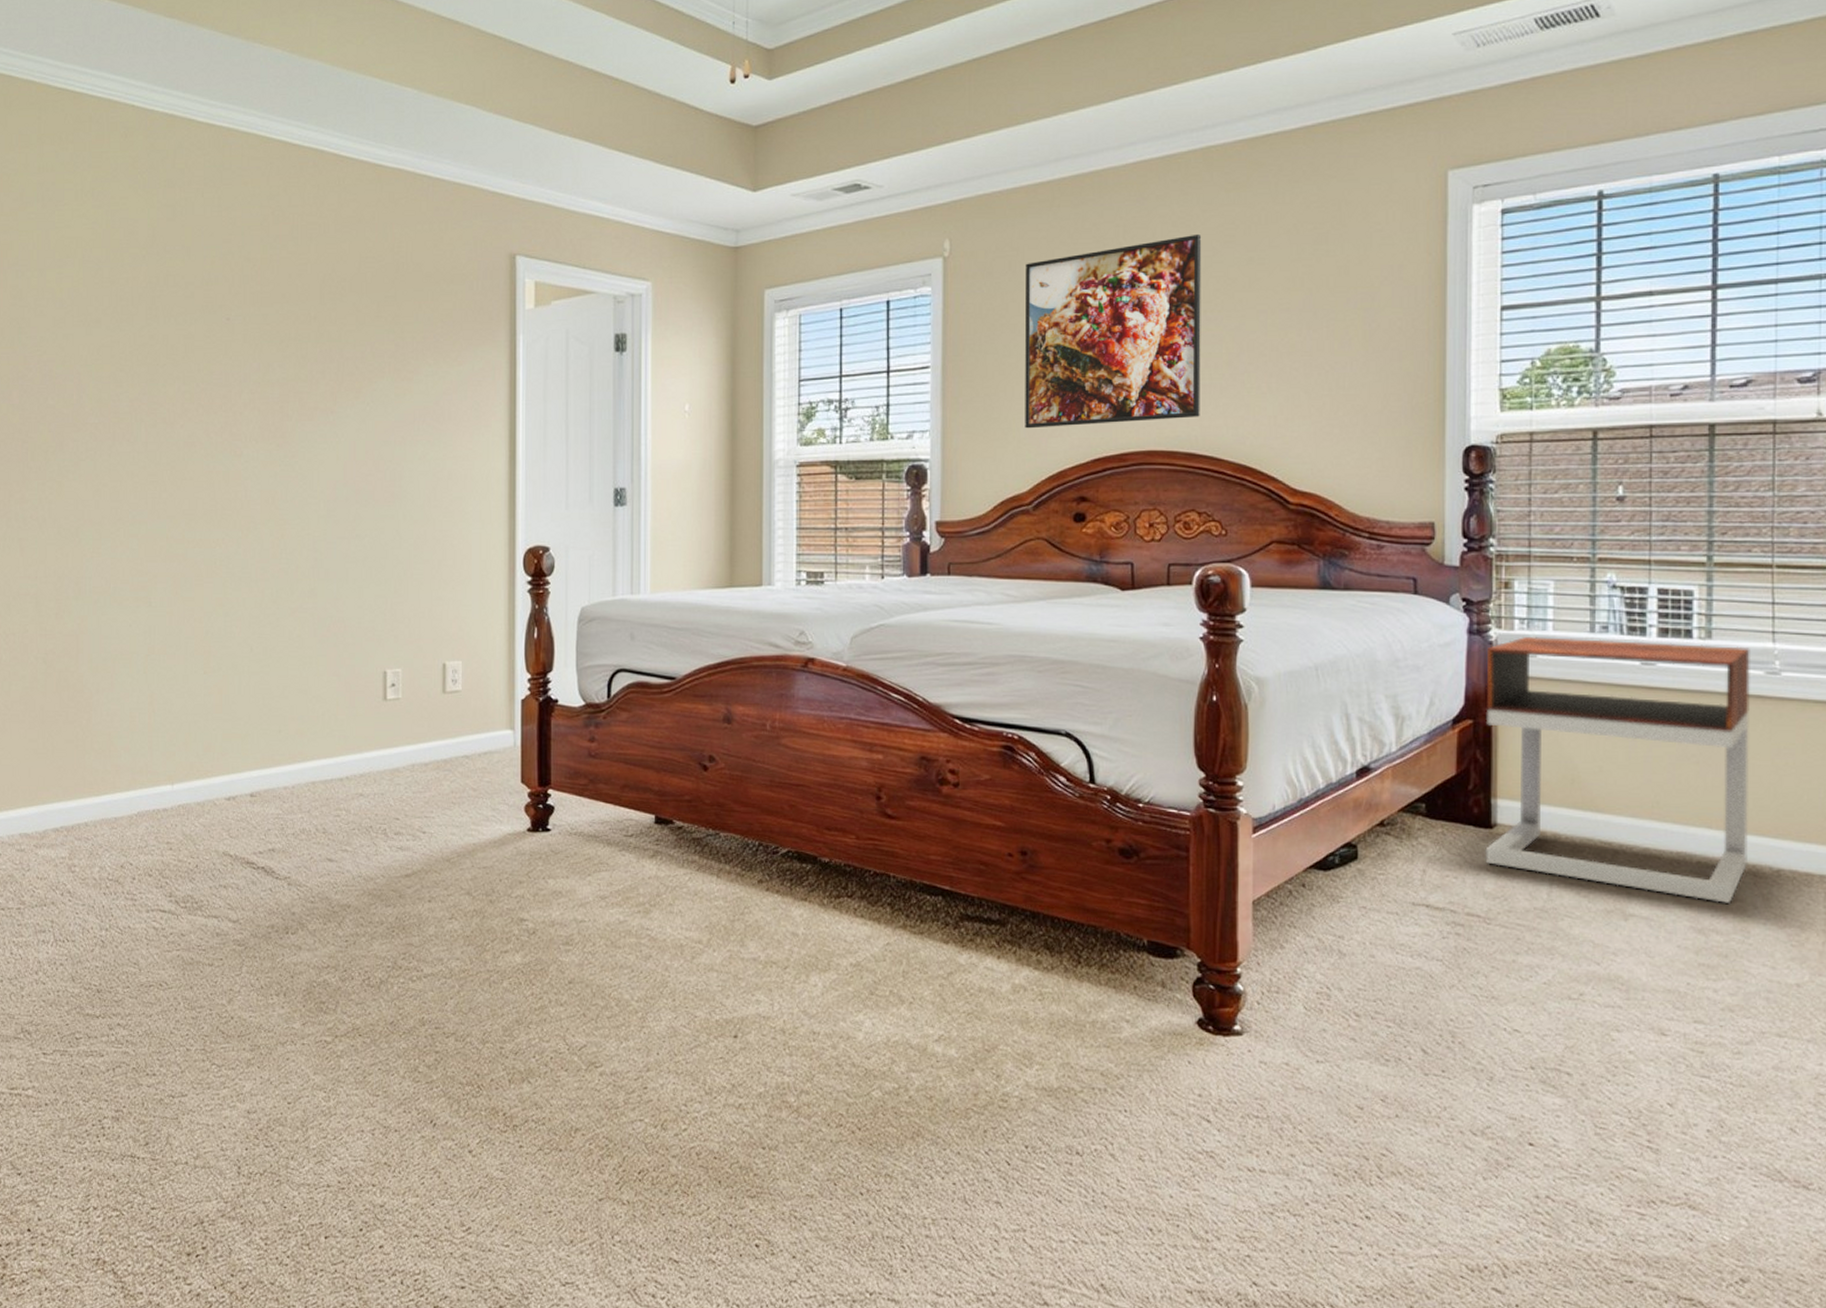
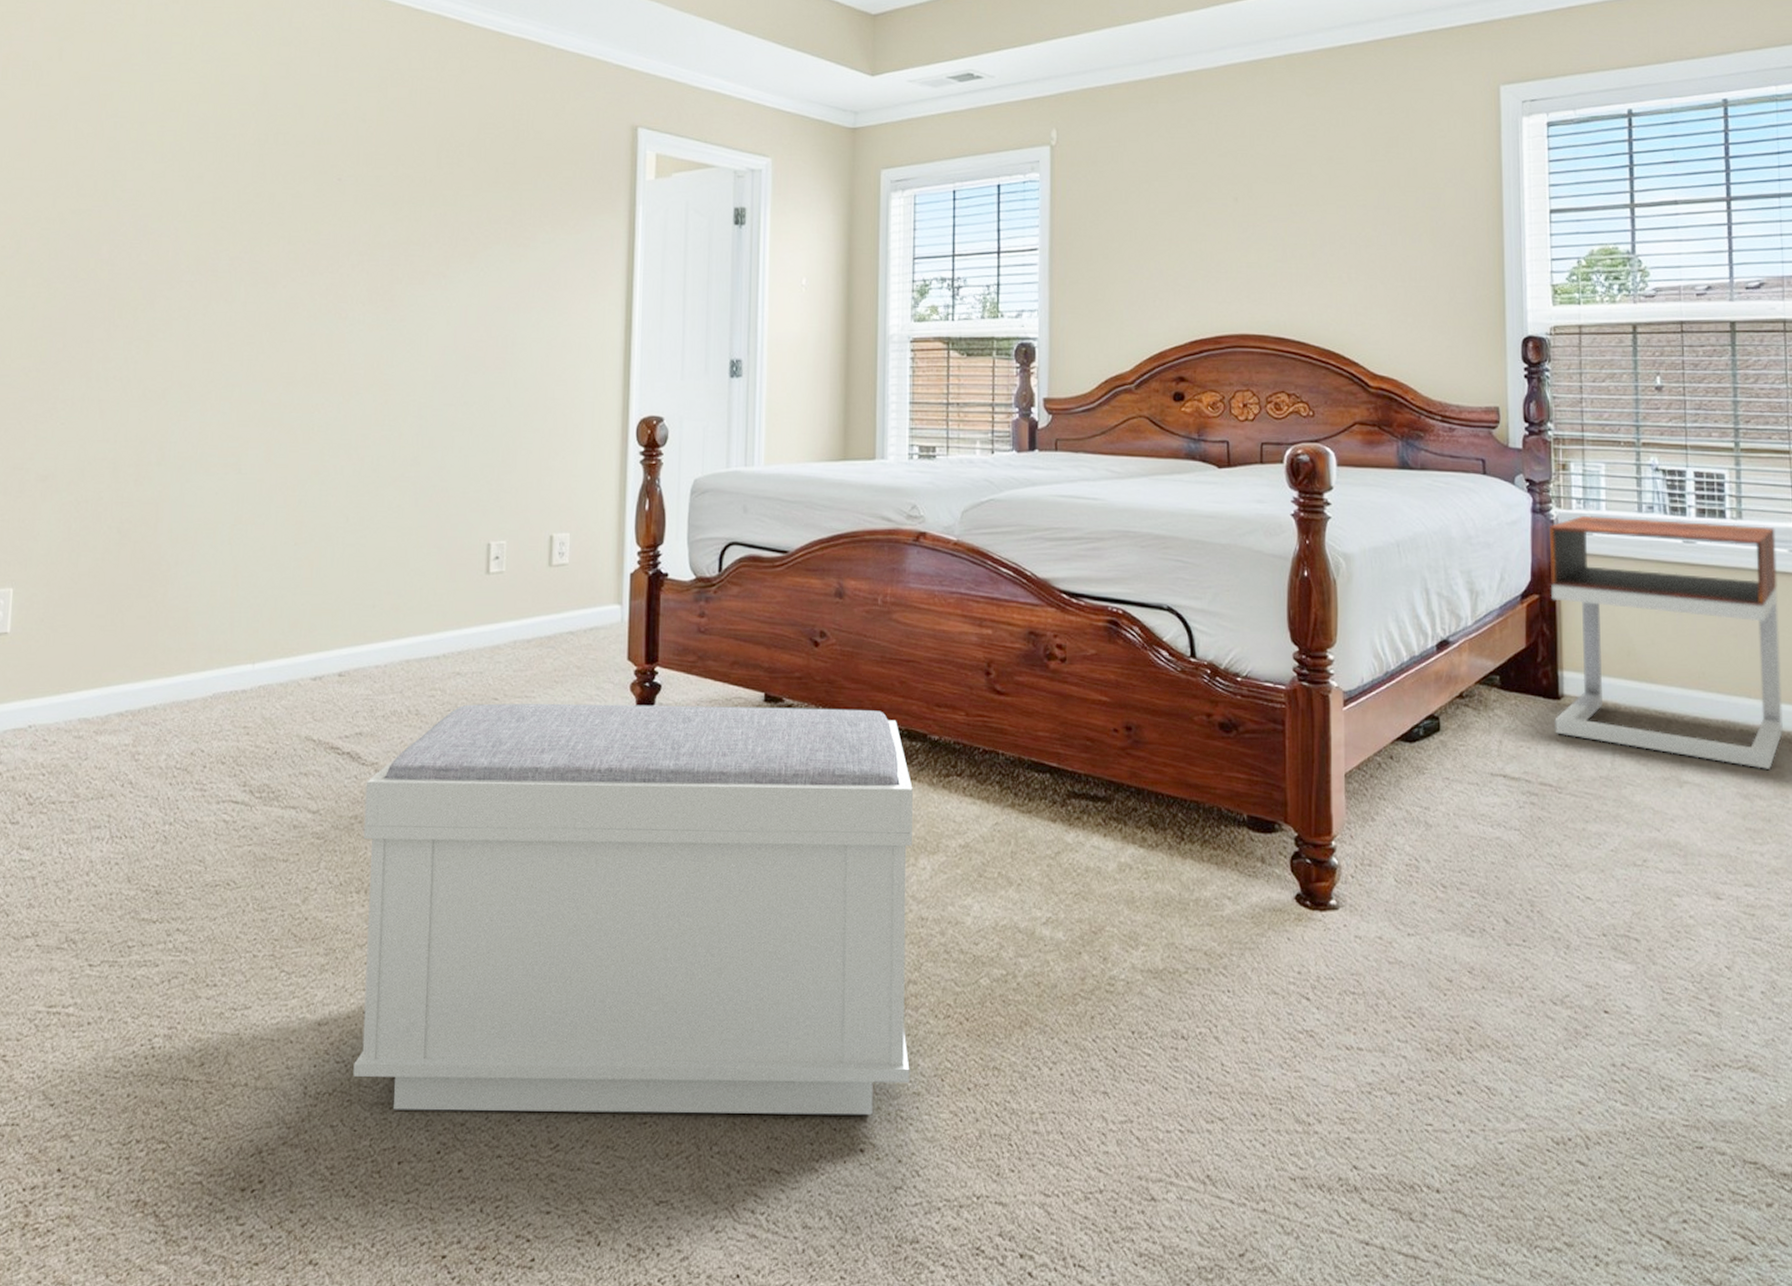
bench: none [280,823,803,1214] -> present [353,703,913,1116]
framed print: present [1025,233,1202,429] -> none [1127,133,1288,311]

